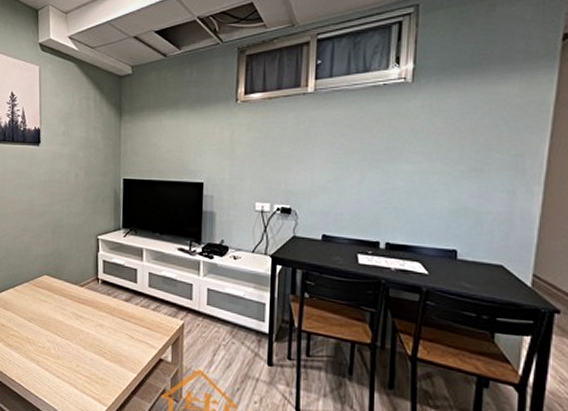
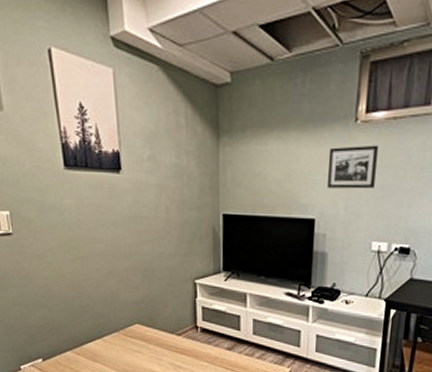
picture frame: none [213,120,258,157] -> present [326,145,379,189]

